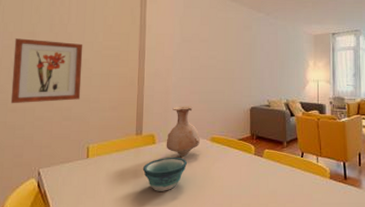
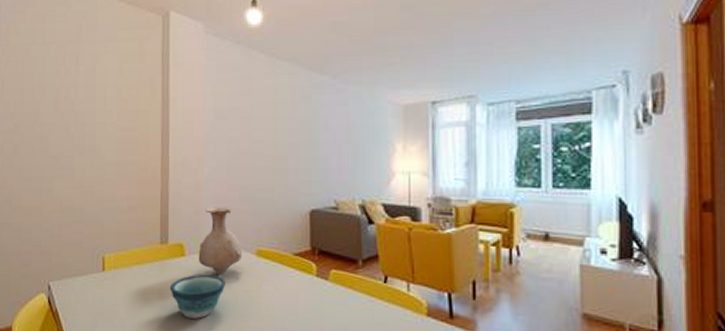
wall art: present [10,38,83,104] -> none [15,120,94,202]

